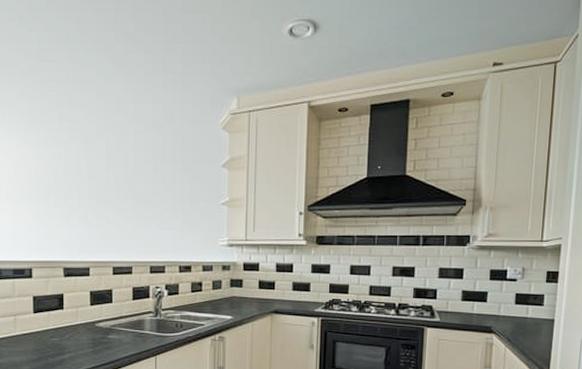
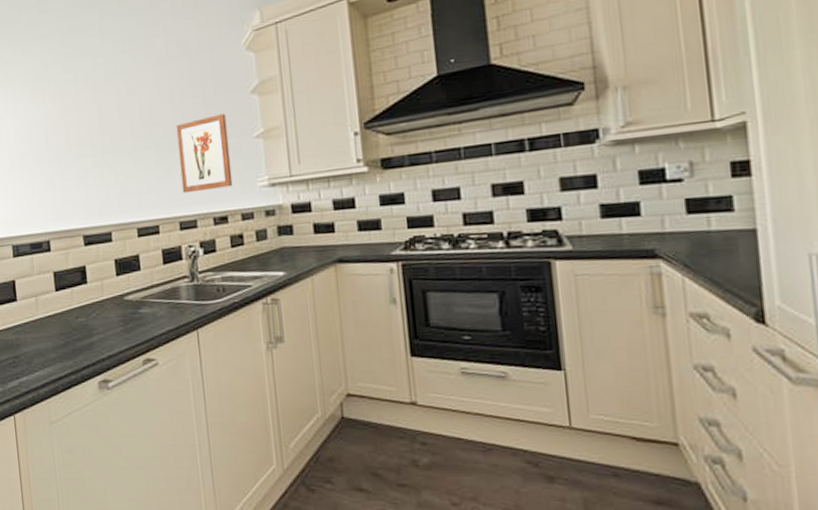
wall art: none [155,180,199,243] -> present [176,113,233,194]

